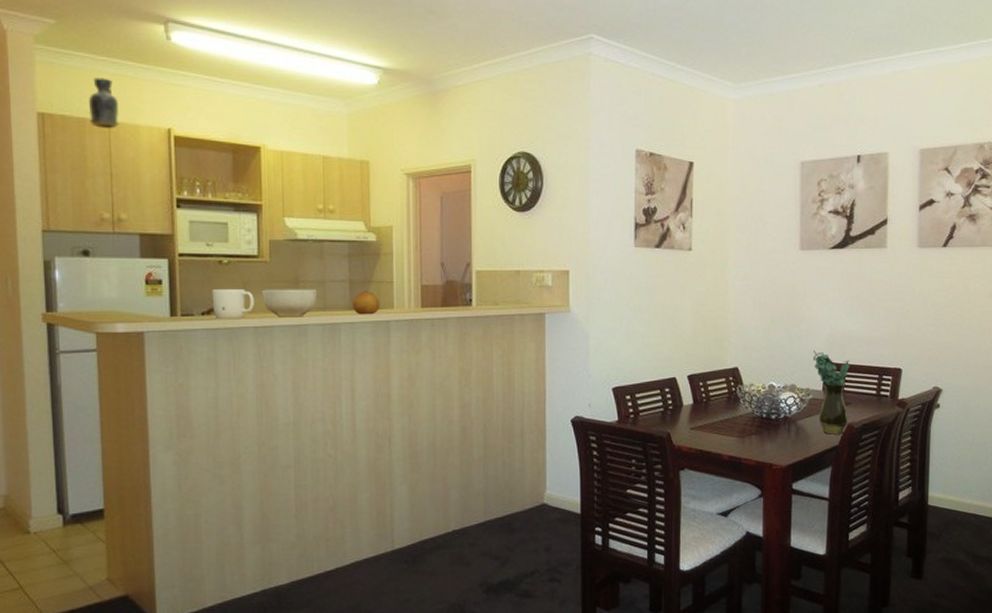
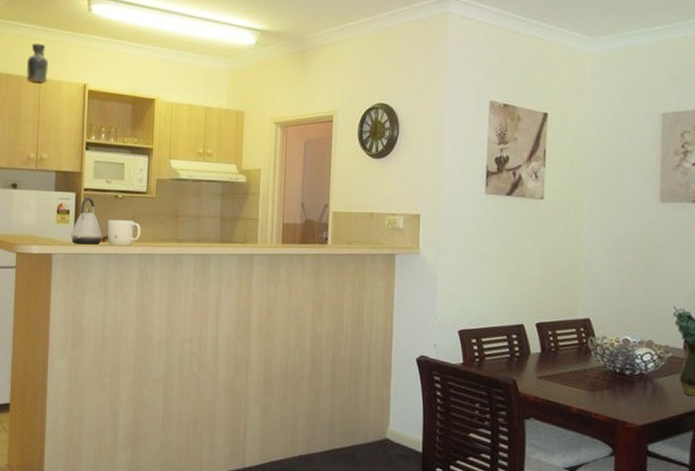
kettle: none [166,263,207,321] -> present [71,197,103,246]
bowl: present [261,289,318,318] -> none [147,221,193,247]
fruit: present [352,291,380,315] -> none [221,226,246,248]

